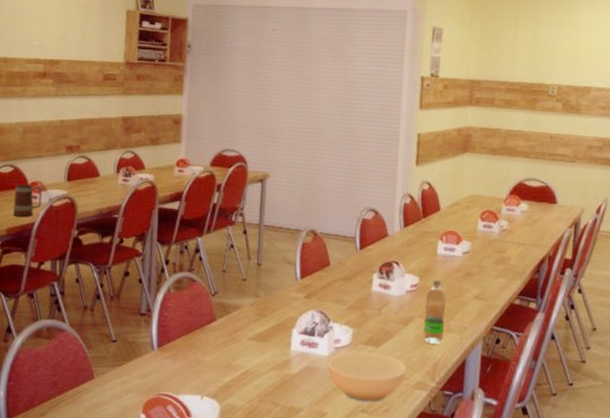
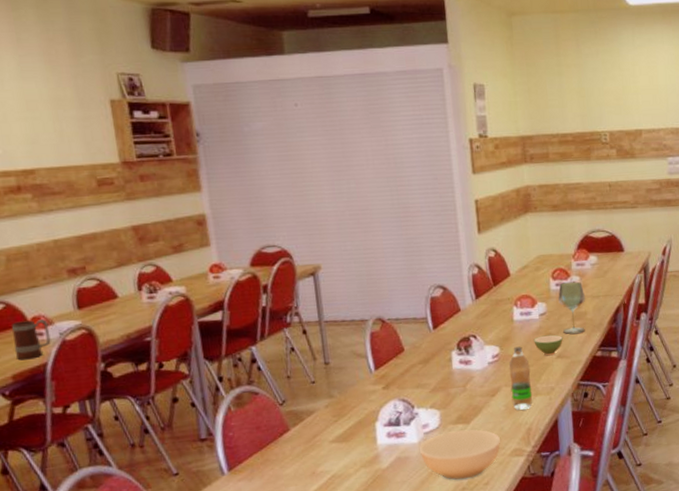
bowl: none [453,273,483,295] -> present [533,334,563,356]
wine glass: none [483,225,512,278] -> present [558,281,586,334]

